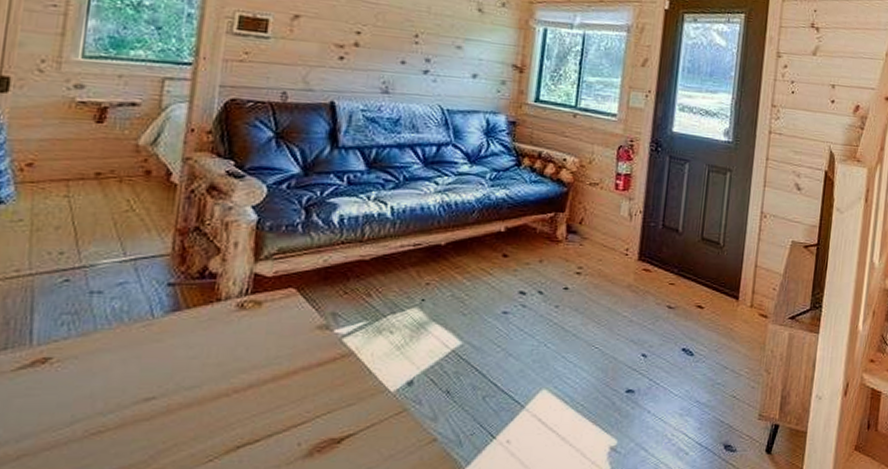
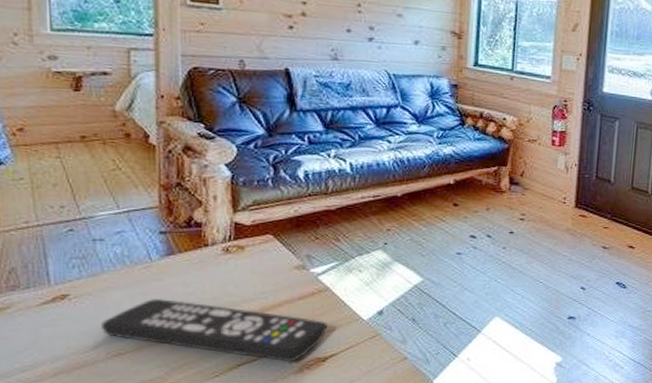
remote control: none [82,364,348,444] -> present [101,299,328,362]

